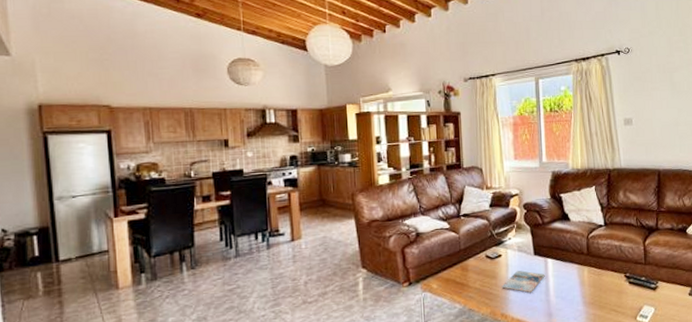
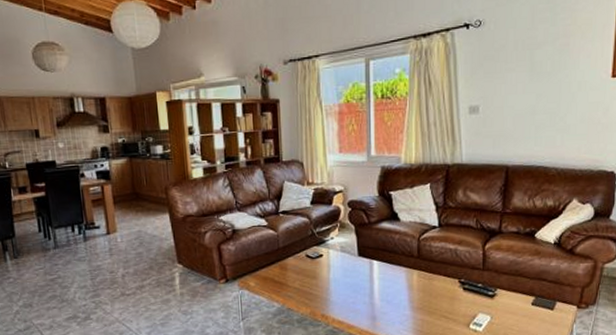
magazine: present [501,270,545,293] -> none [322,271,370,294]

